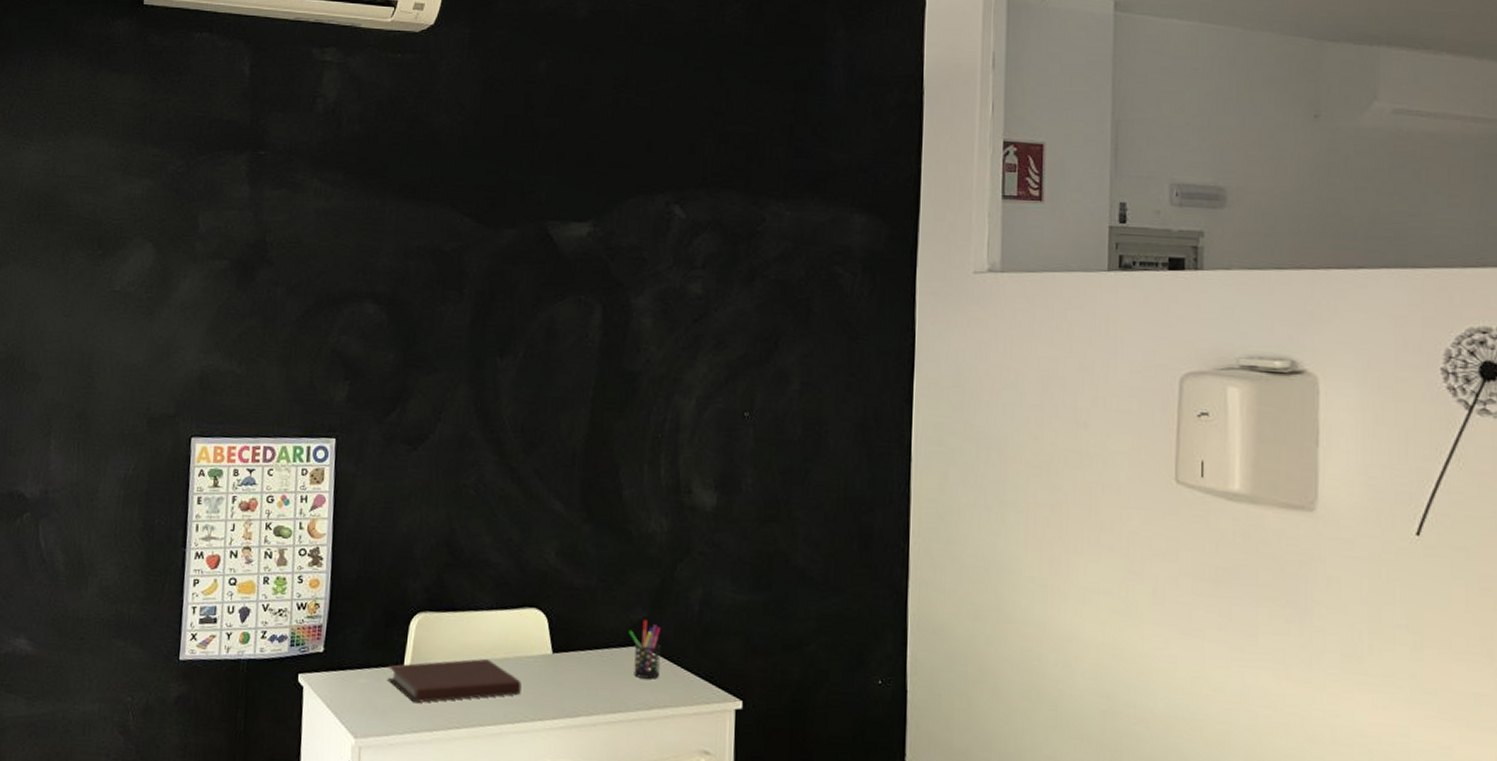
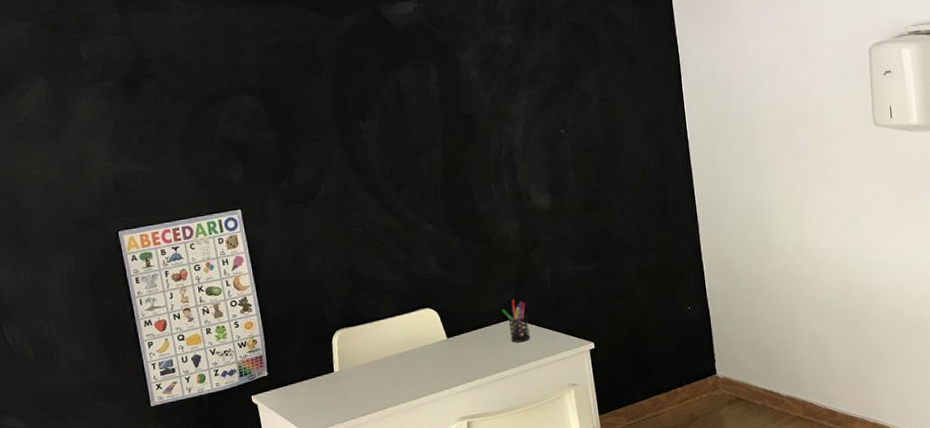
notebook: present [387,658,522,704] -> none [321,353,429,398]

